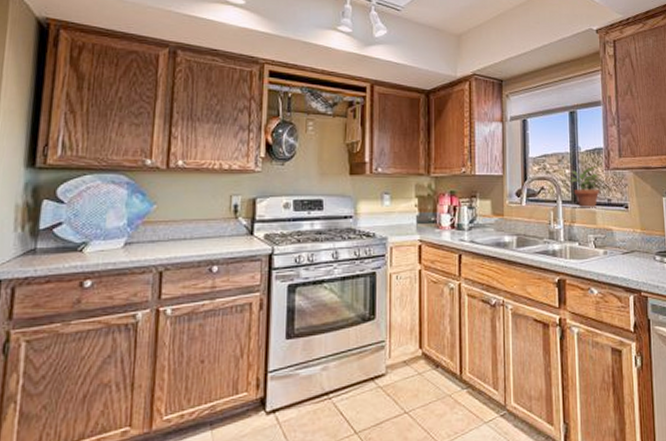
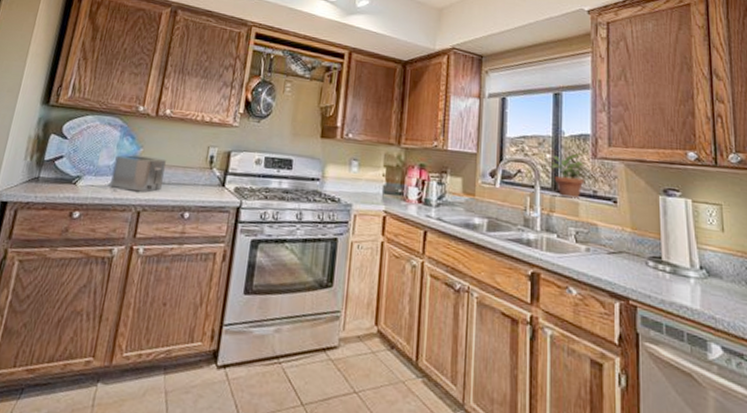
toaster: none [123,213,185,253] -> present [110,154,166,193]

